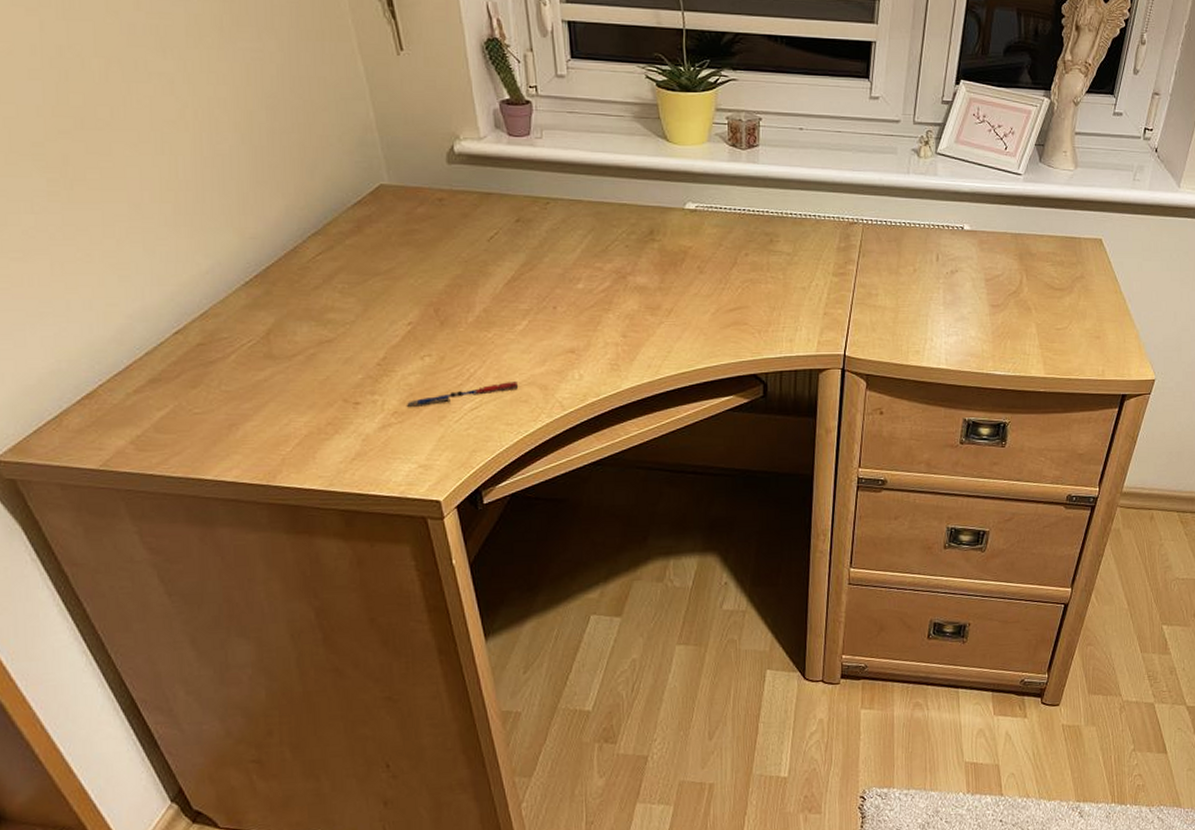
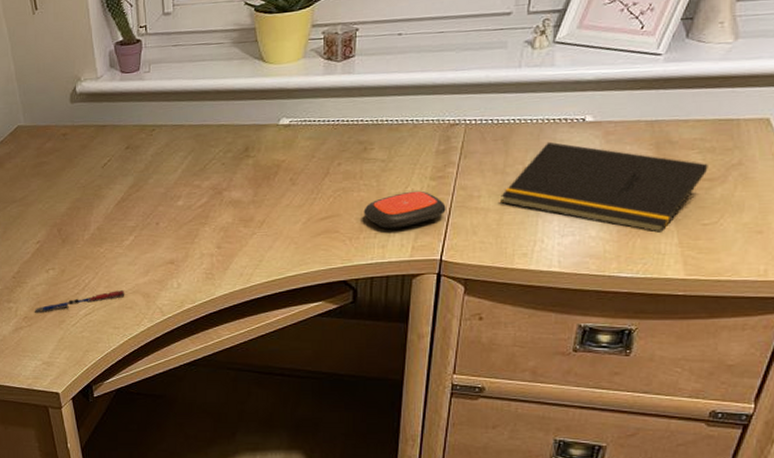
remote control: none [771,286,848,324] -> present [363,190,446,230]
notepad: none [895,246,1059,335] -> present [501,141,708,233]

